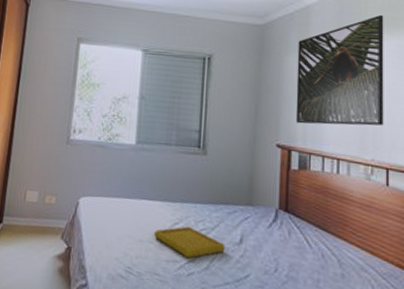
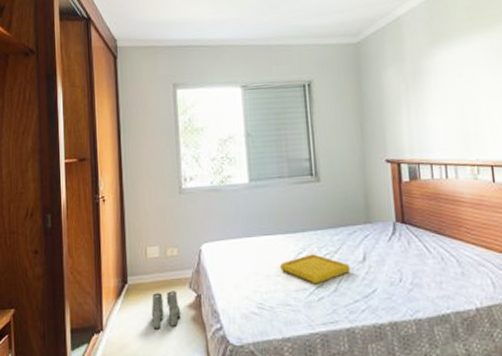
boots: none [20,237,50,275] -> present [151,291,181,329]
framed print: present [295,15,384,126] -> none [393,17,484,136]

